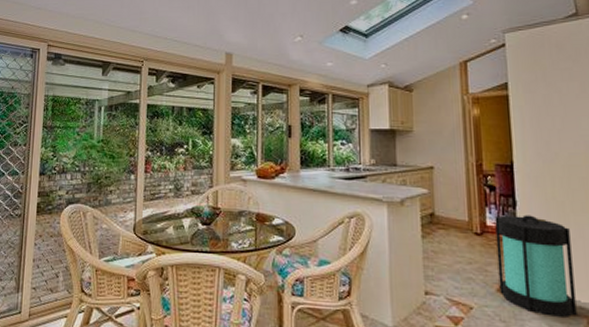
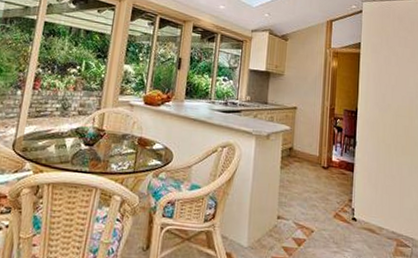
lantern: present [495,215,577,318] -> none [336,153,392,240]

